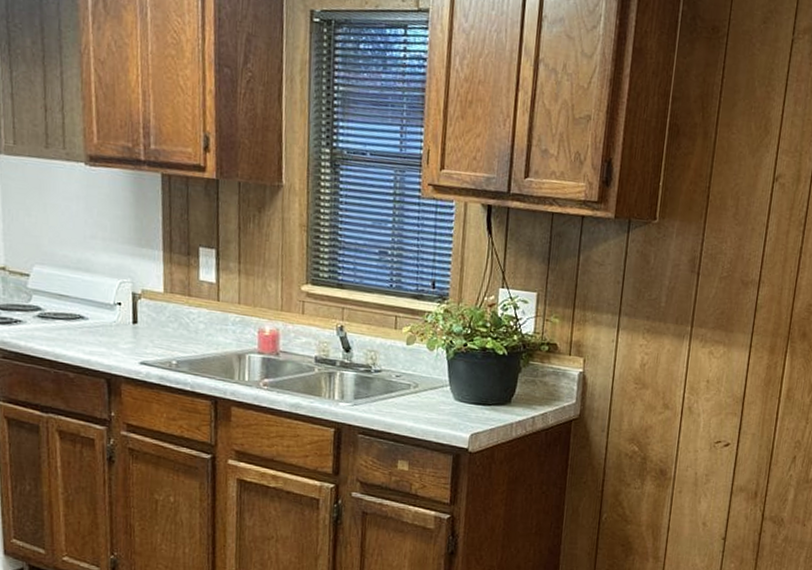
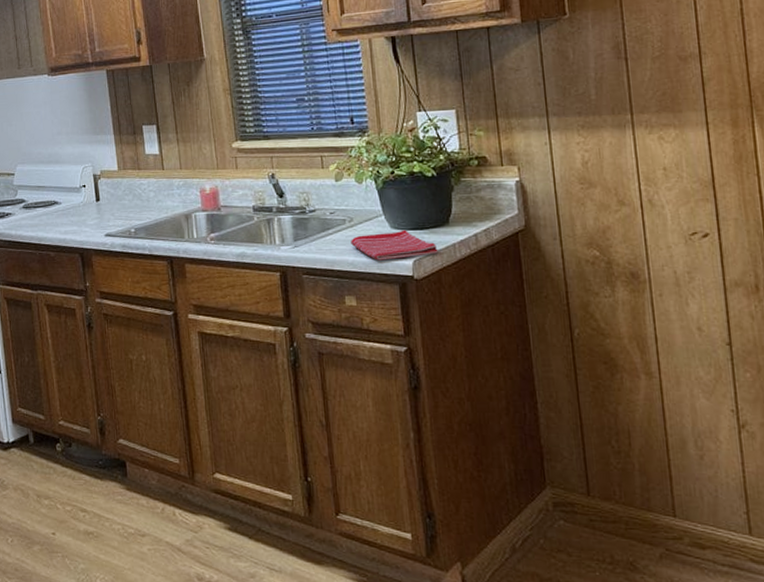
dish towel: none [412,402,496,431] -> present [351,230,438,261]

